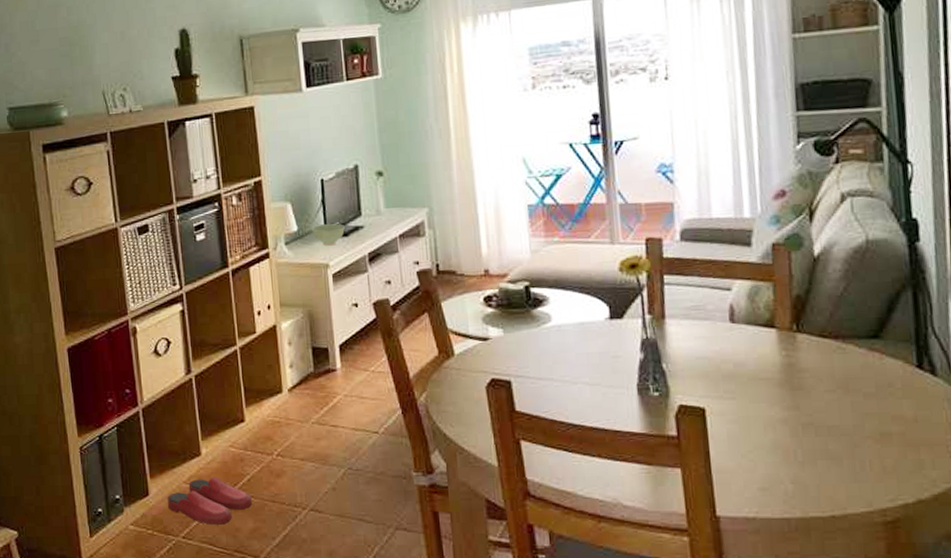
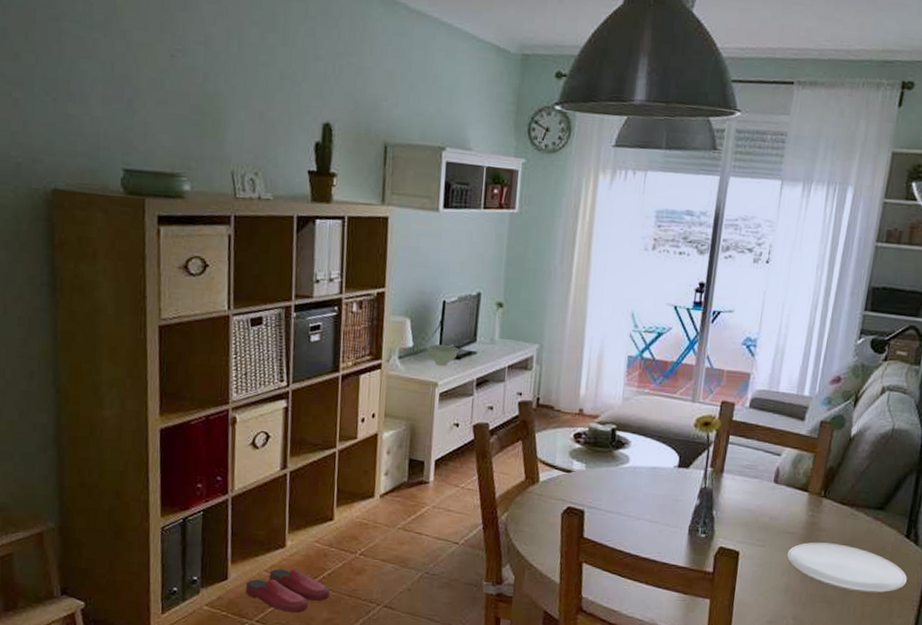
plate: none [766,385,933,442] -> present [787,542,907,593]

